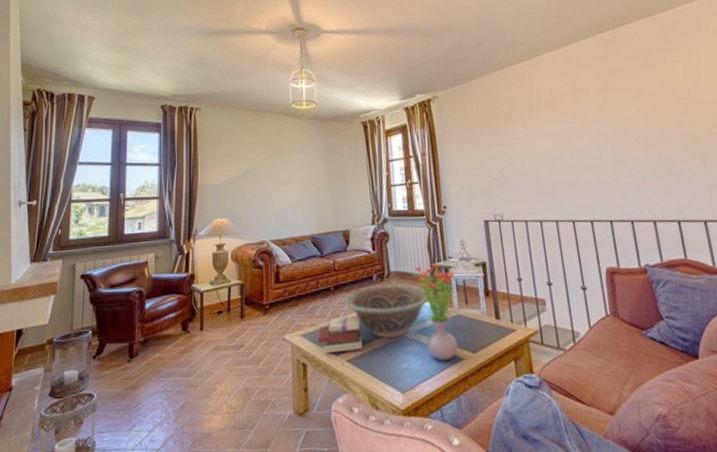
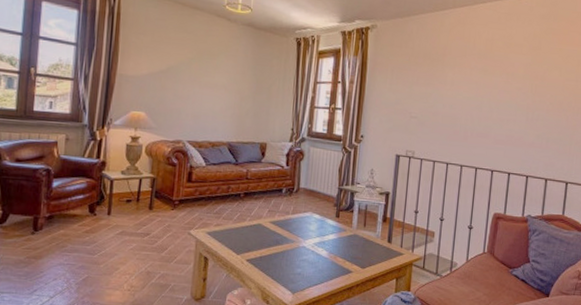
books: present [318,316,362,353] -> none [222,221,265,254]
decorative bowl: present [344,283,427,338] -> none [252,198,330,246]
flower arrangement: present [411,264,459,361] -> none [319,186,359,272]

